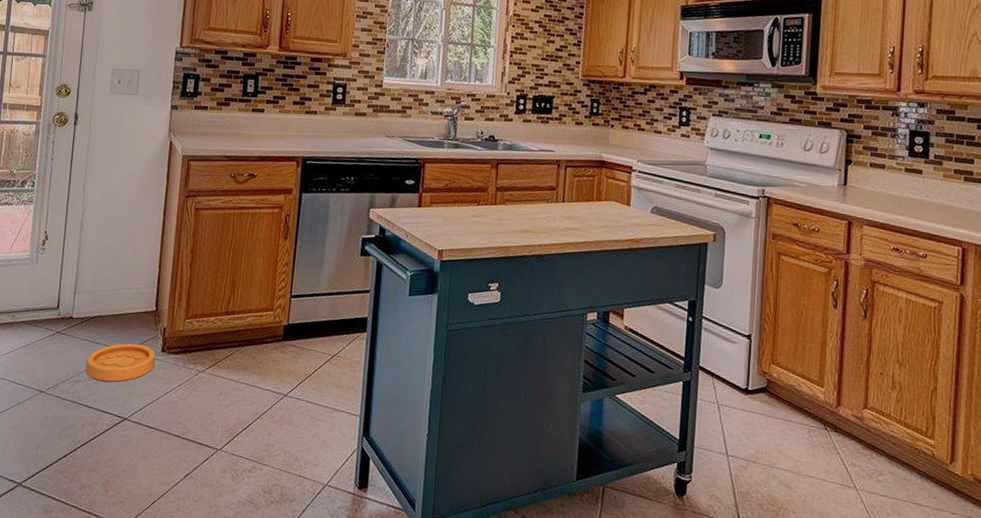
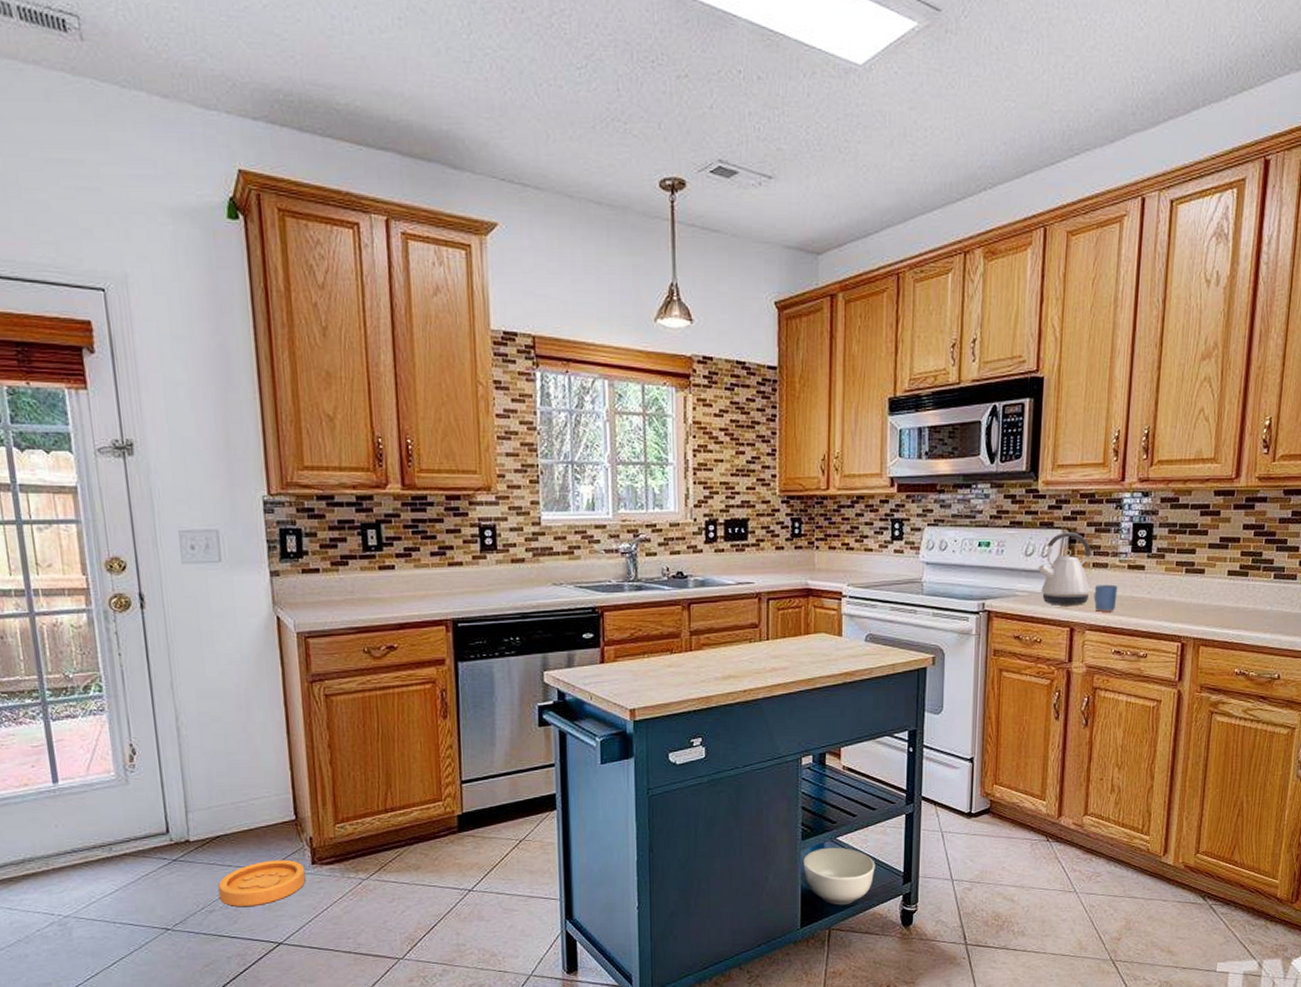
bowl: none [582,403,652,464] -> present [803,847,875,906]
kettle: none [815,132,870,201] -> present [1037,532,1093,606]
mug: none [871,183,896,210] -> present [1093,584,1118,612]

